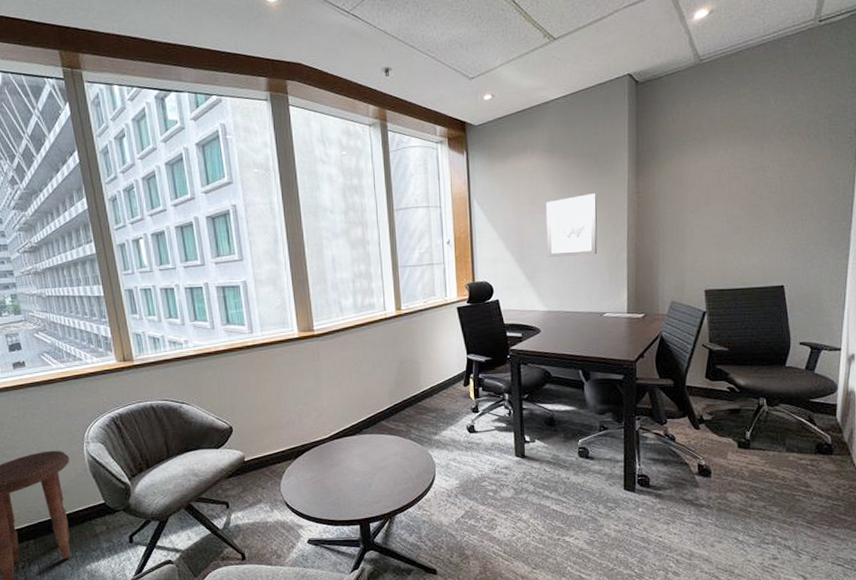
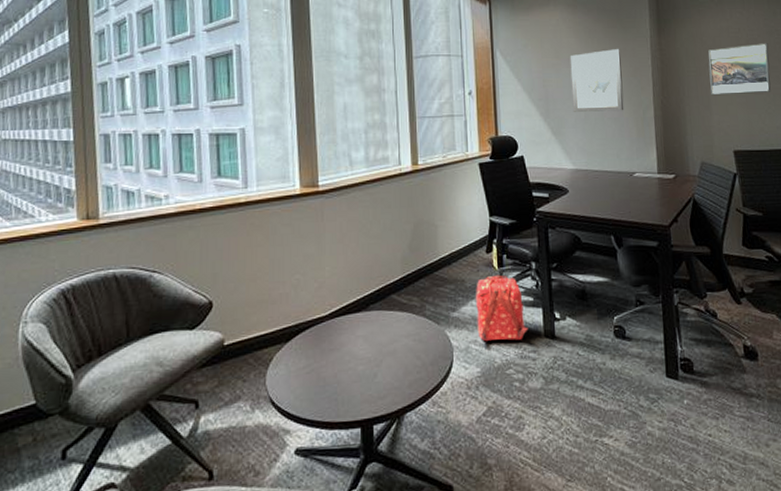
backpack: none [454,404,501,460] -> present [475,274,528,342]
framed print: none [686,180,752,237] -> present [708,42,771,96]

